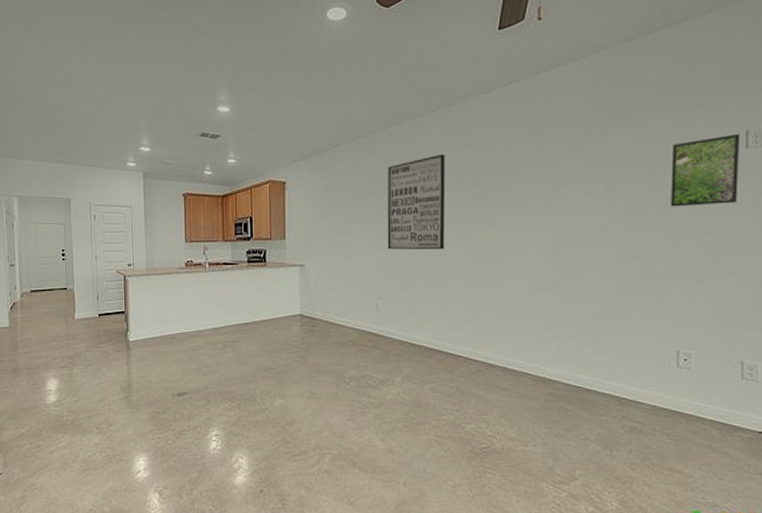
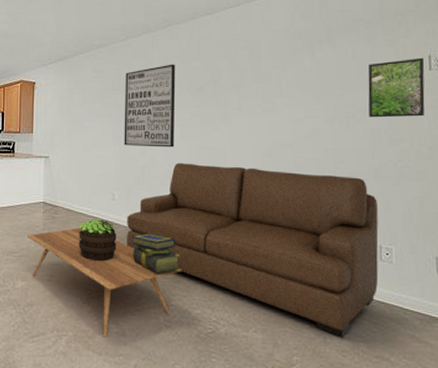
coffee table: none [284,340,455,455] -> present [28,227,183,337]
potted plant: none [340,331,382,376] -> present [79,219,117,262]
sofa: none [393,266,677,450] -> present [127,163,379,338]
stack of books: none [398,344,452,388] -> present [132,233,180,274]

